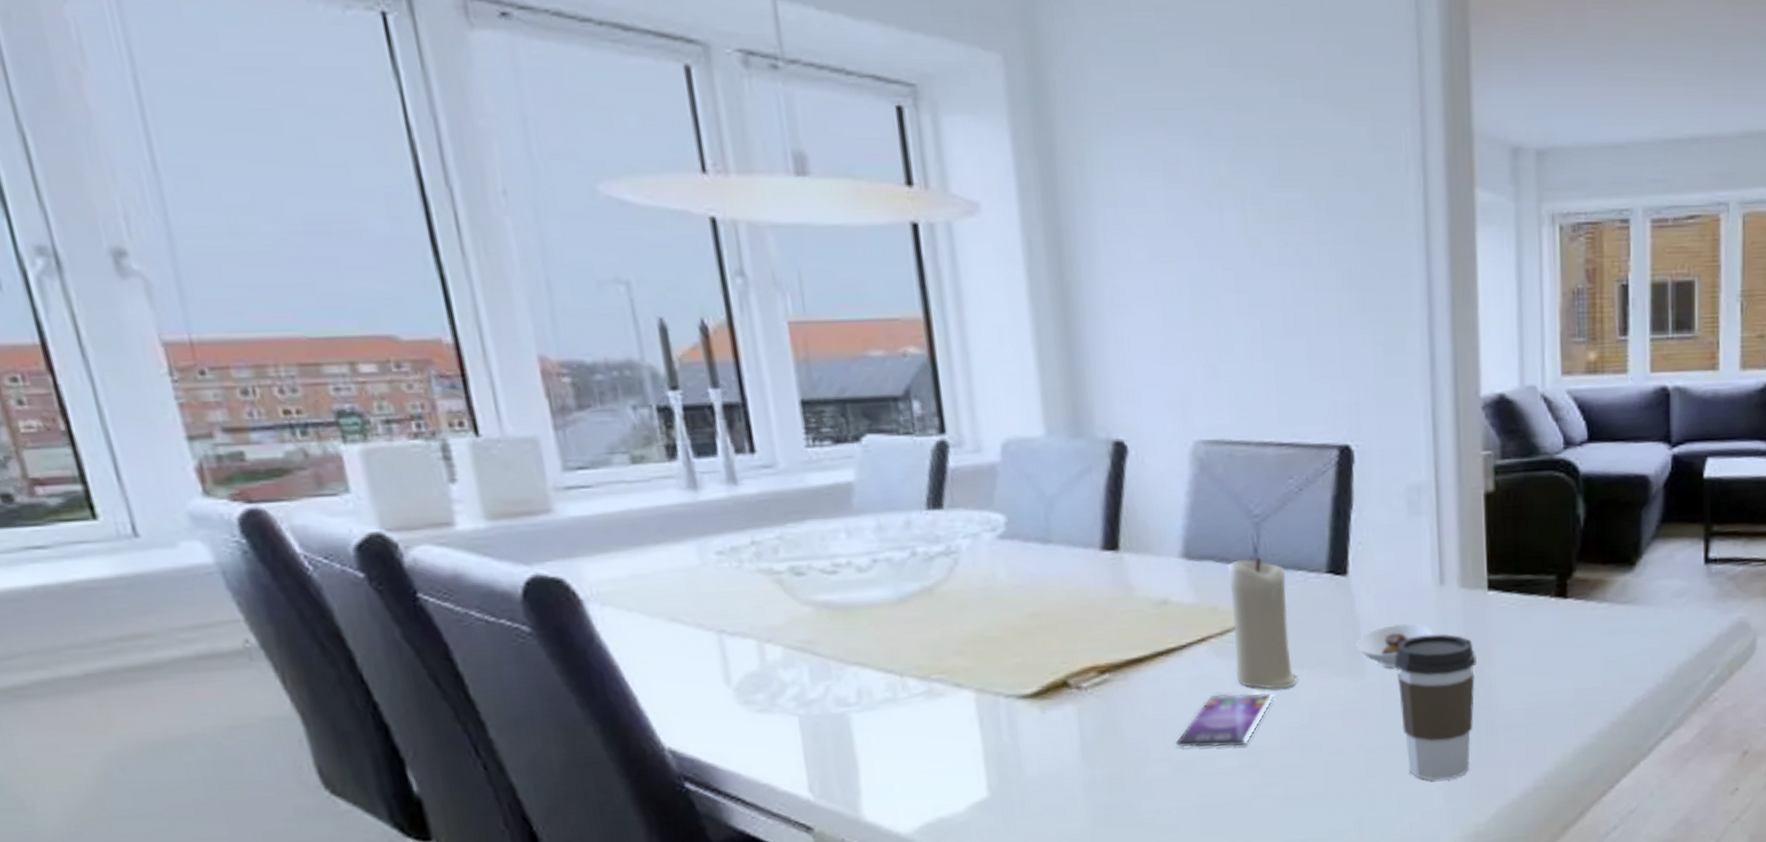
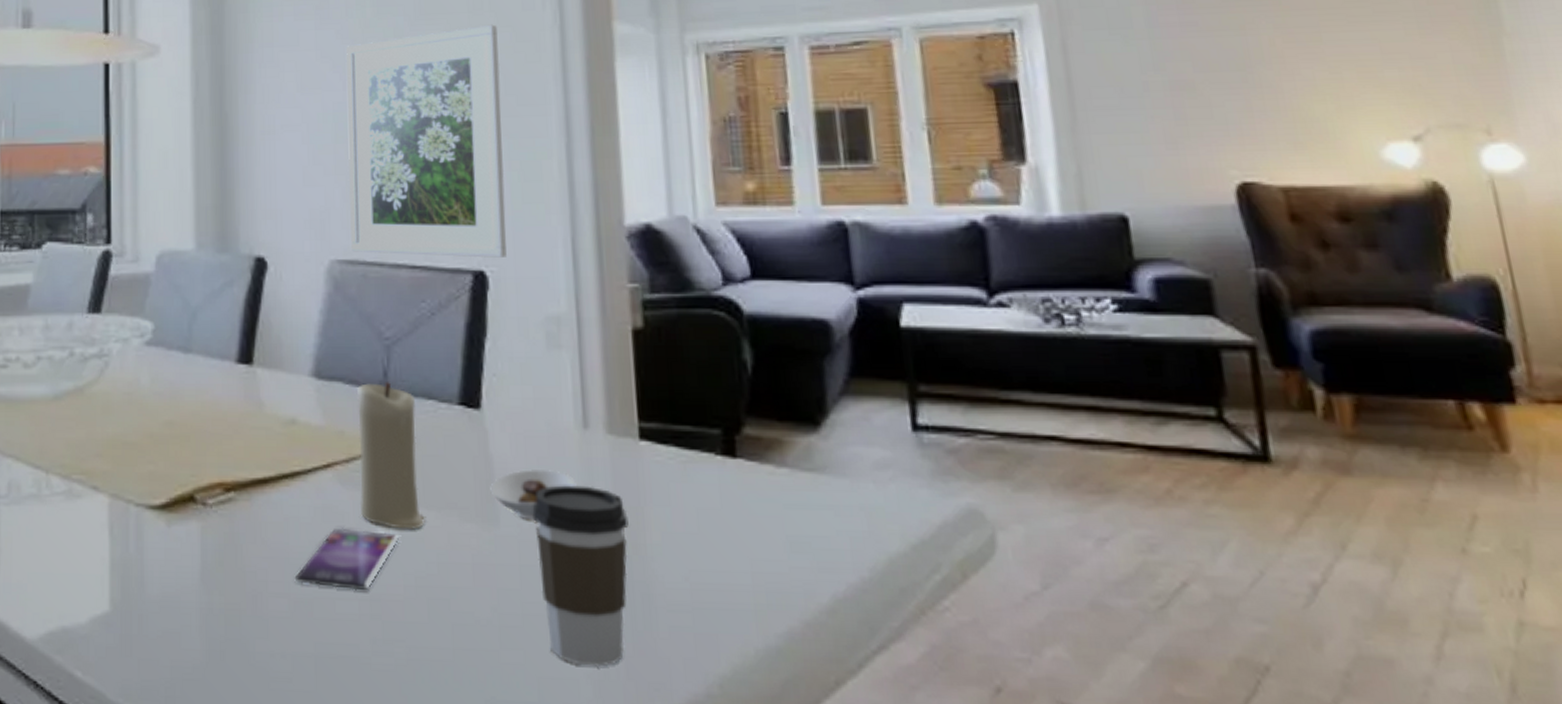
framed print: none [1200,188,1371,432] -> present [346,24,507,258]

